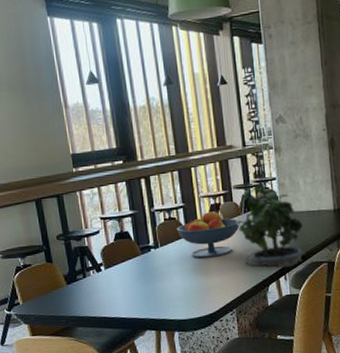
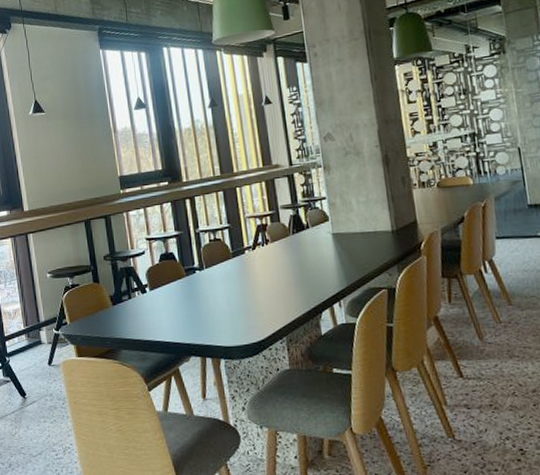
fruit bowl: present [177,210,240,259] -> none [222,231,288,282]
potted plant: present [236,182,306,268] -> none [284,201,362,294]

